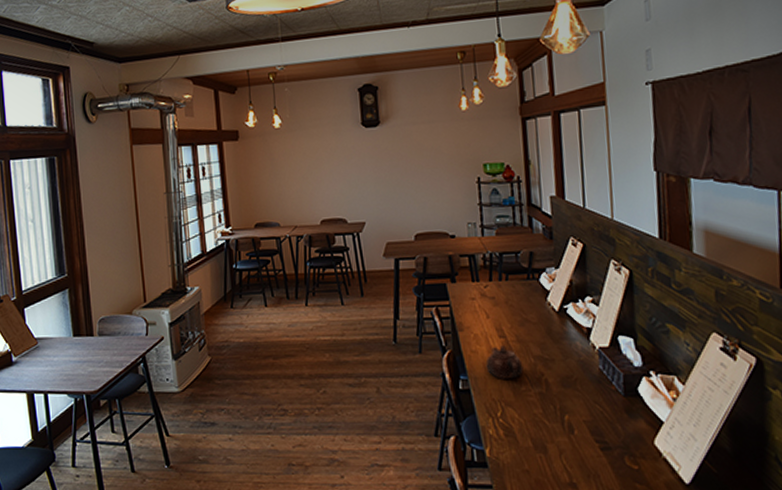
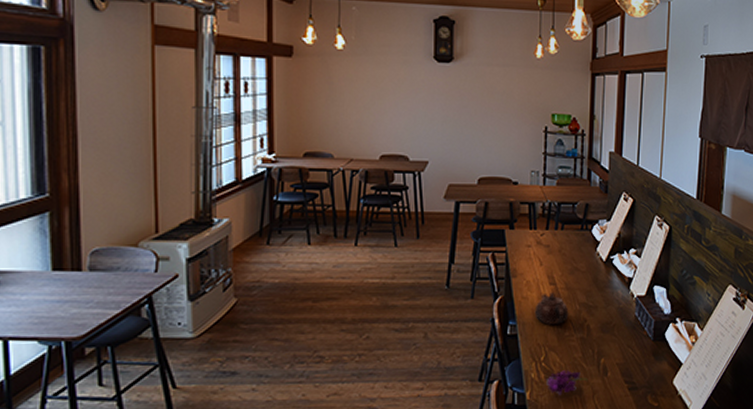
flower: none [506,427,552,454] -> present [546,370,587,396]

